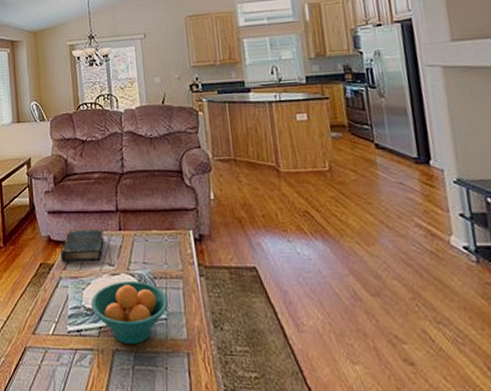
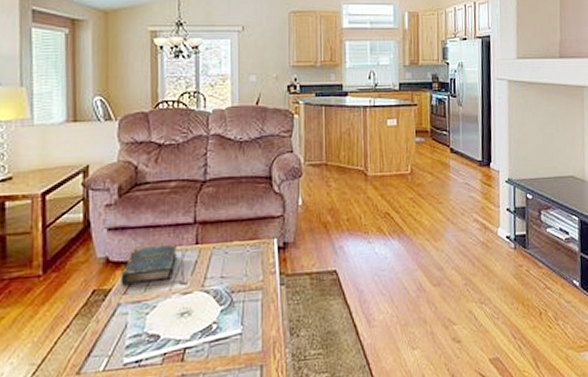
fruit bowl: present [90,280,169,345] -> none [154,297,246,367]

